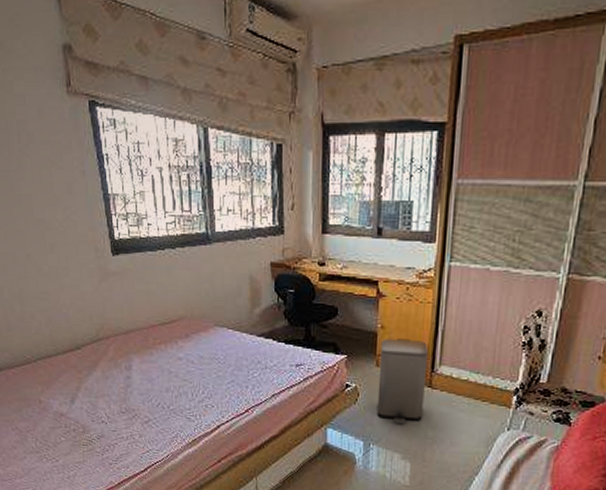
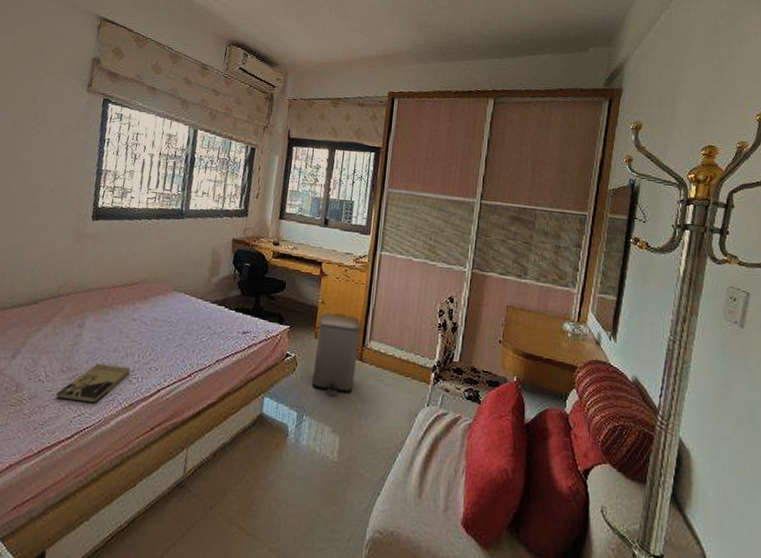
book: none [122,404,187,441] -> present [56,364,131,404]

